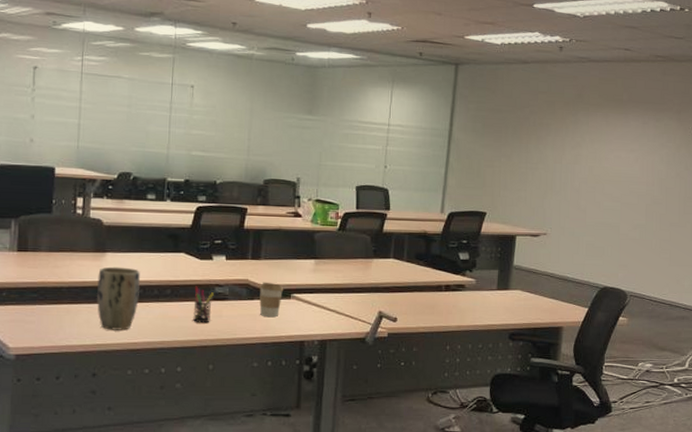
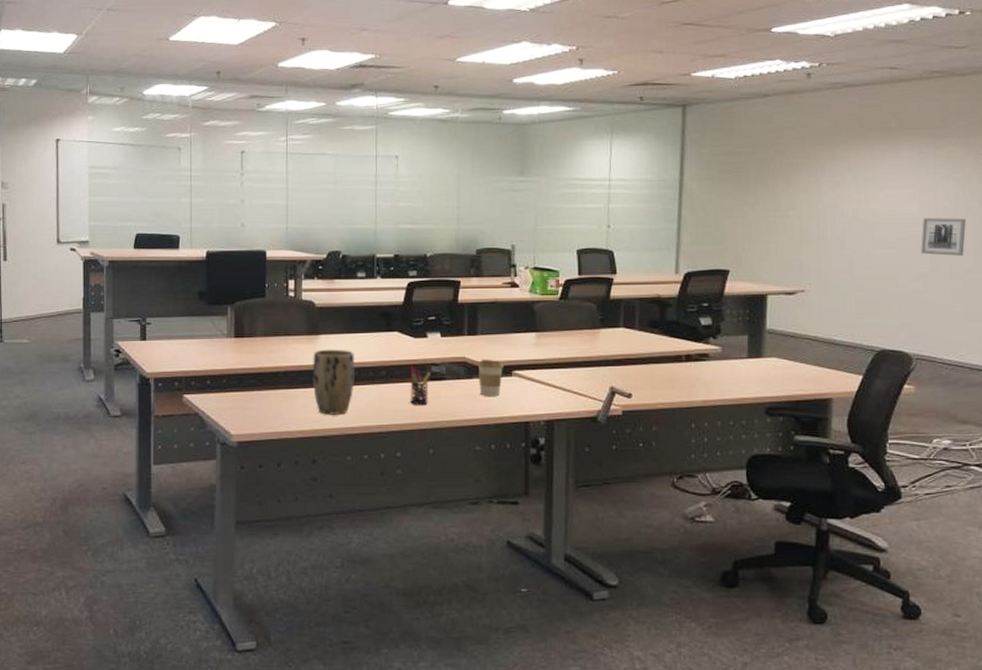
wall art: none [639,178,675,211] -> present [921,218,967,256]

